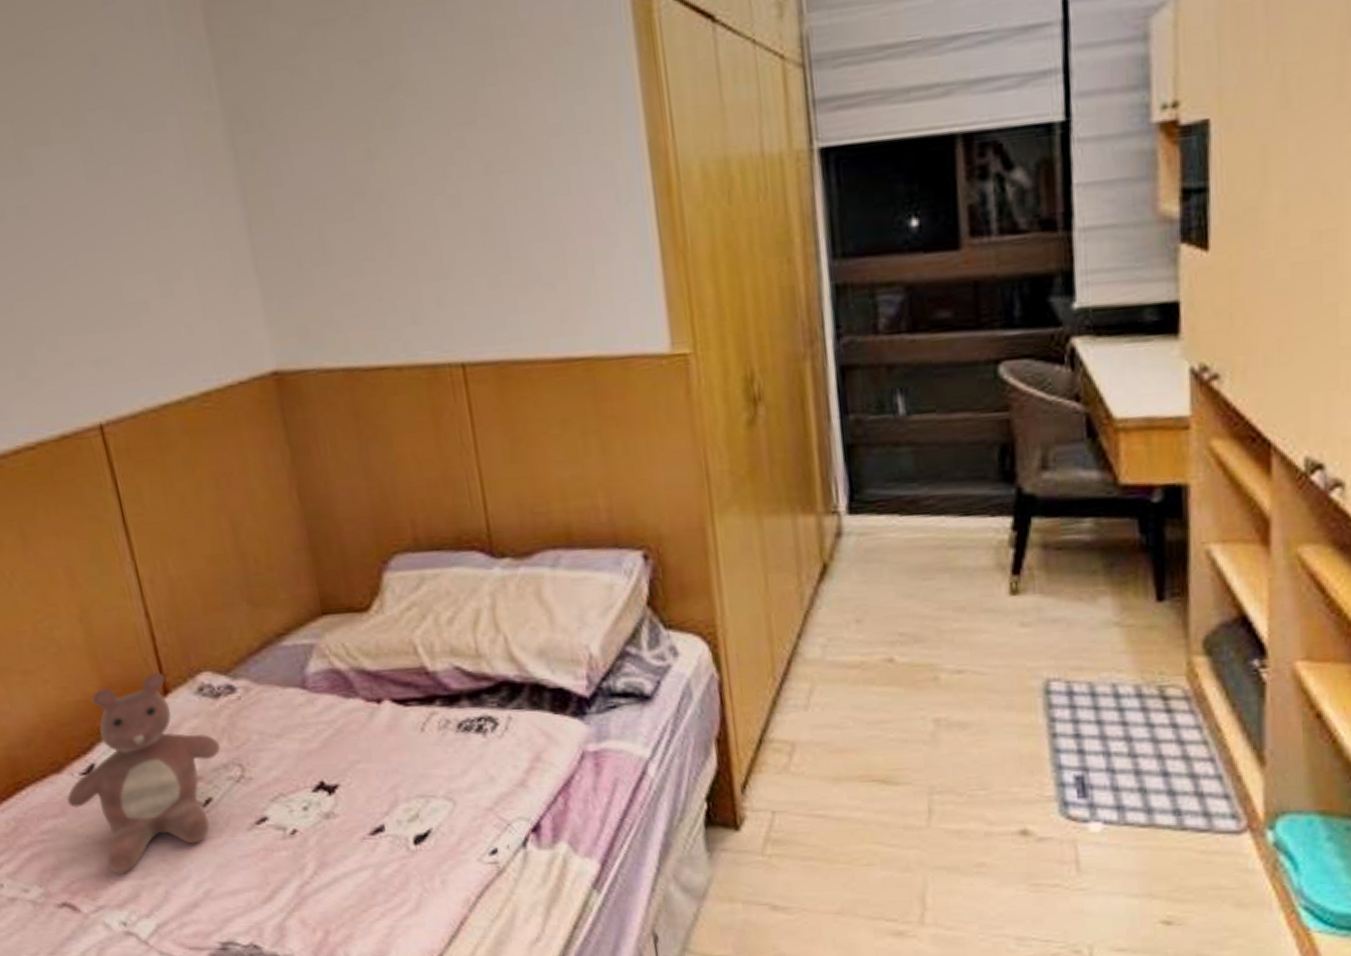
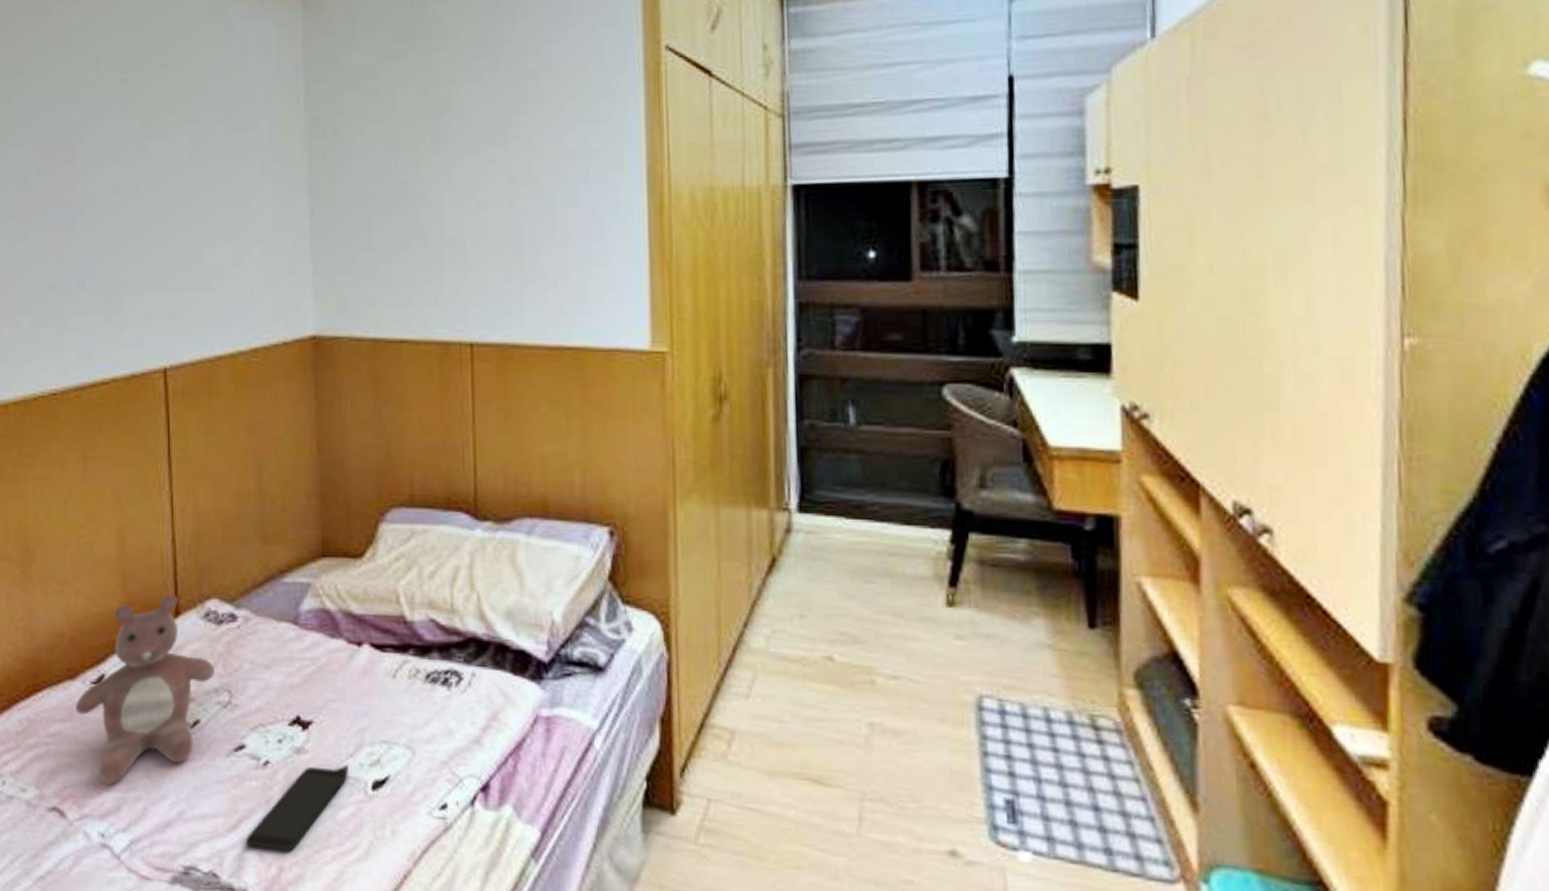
mobile phone: none [284,828,387,916] -> present [246,766,349,852]

